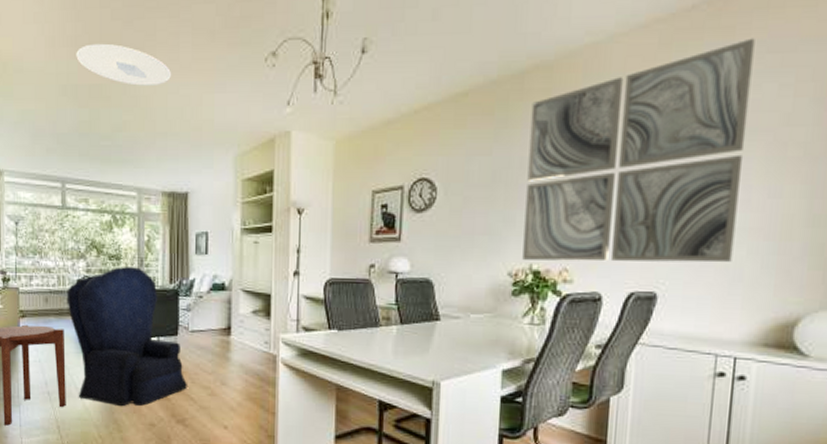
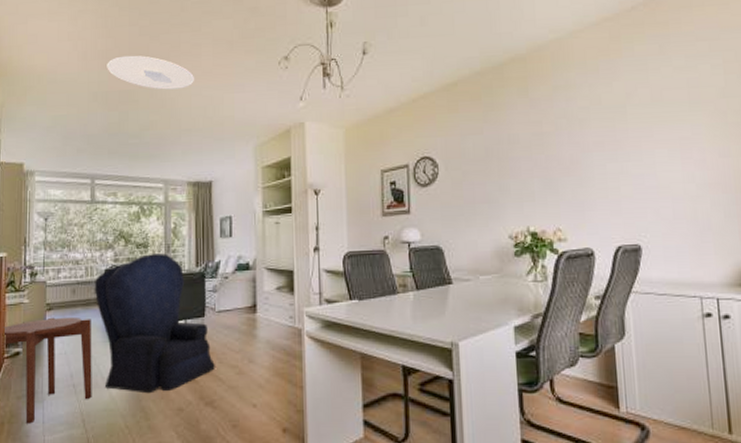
wall art: present [522,38,755,263] -> none [512,30,700,223]

